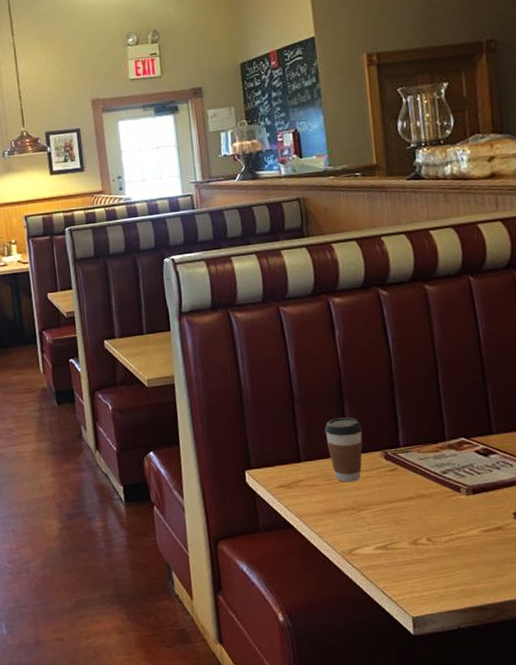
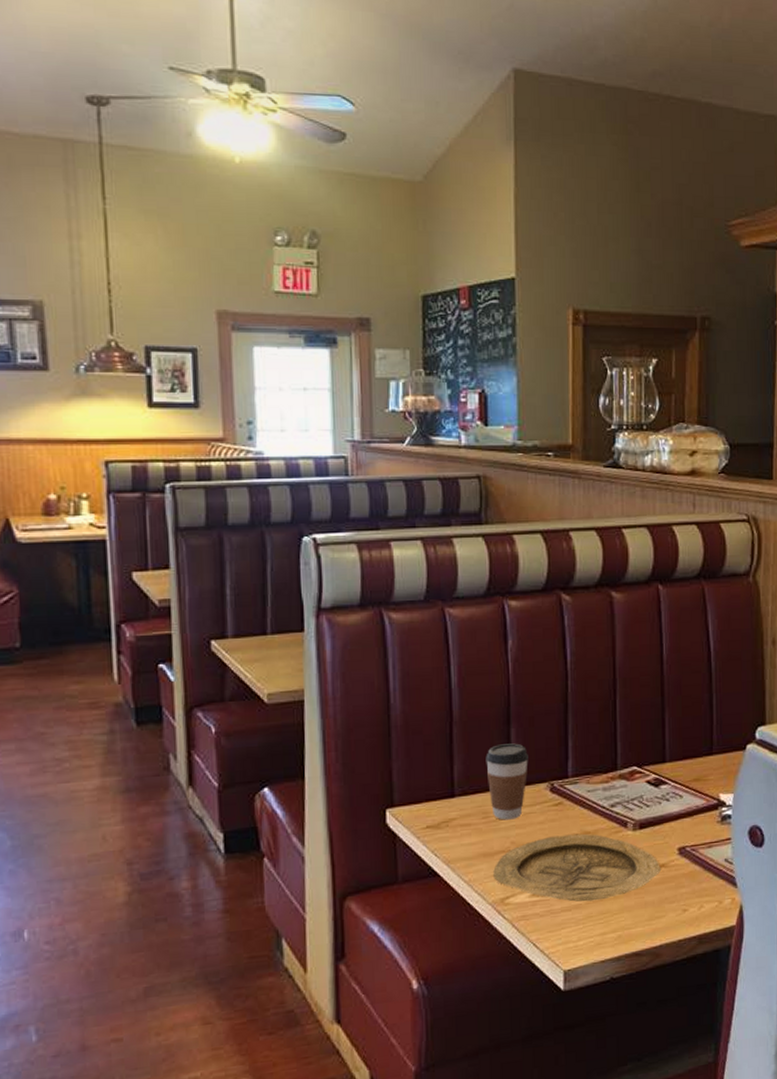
plate: none [340,496,498,557] -> present [493,833,661,902]

